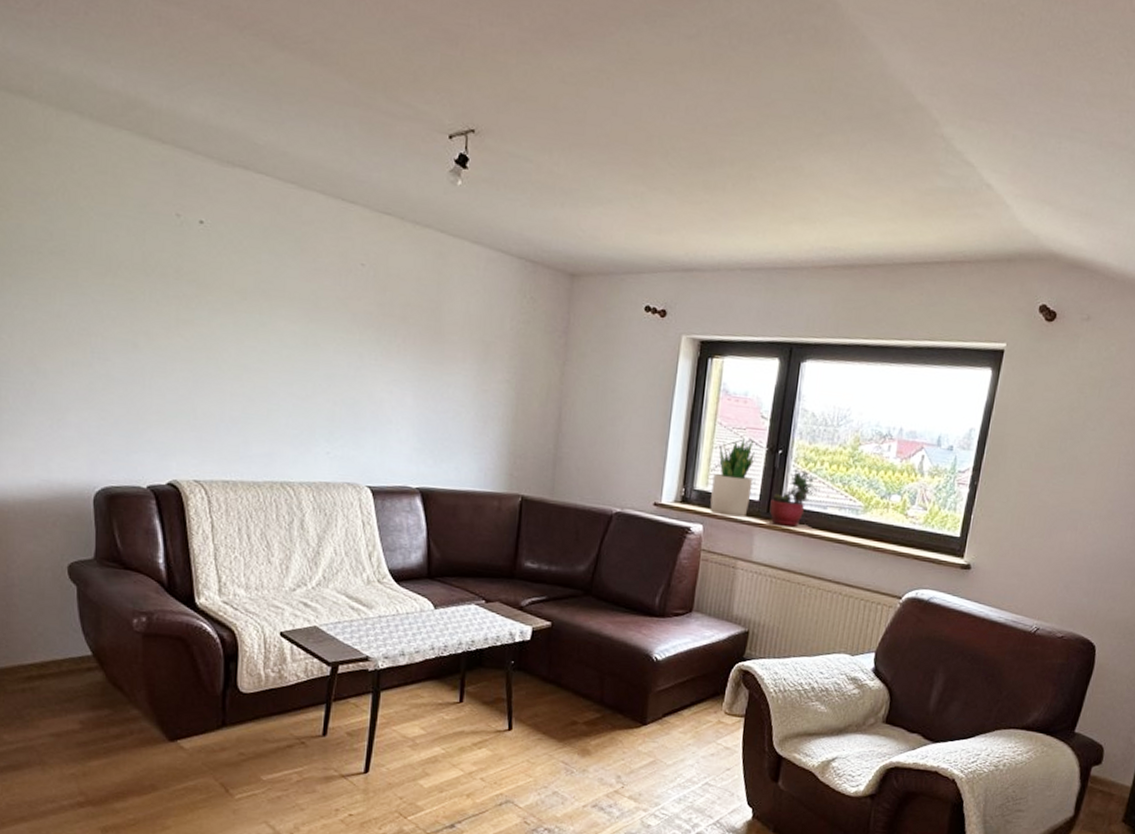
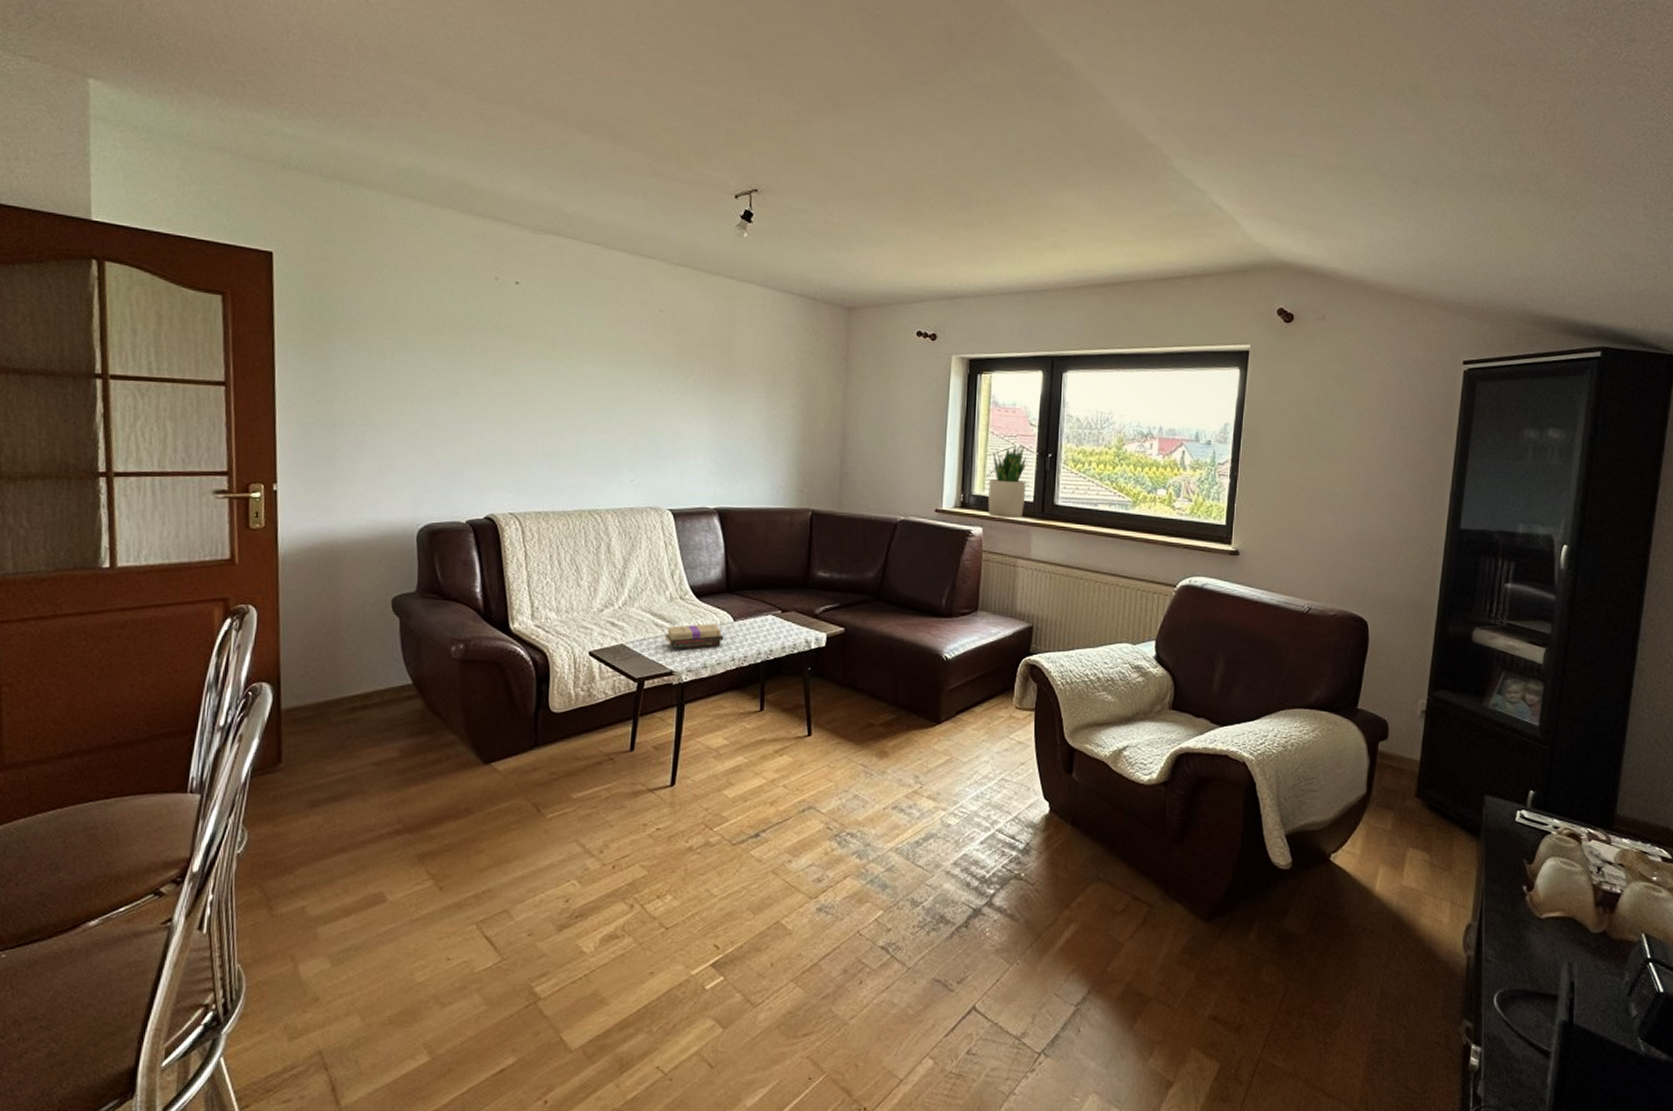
books: none [360,609,424,635] -> present [664,623,724,649]
succulent plant: present [761,469,819,532] -> none [1037,470,1091,528]

